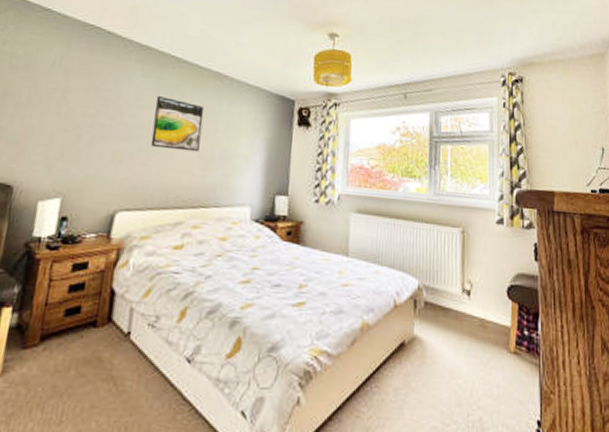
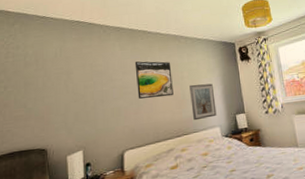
picture frame: none [218,142,254,192] -> present [189,83,217,121]

